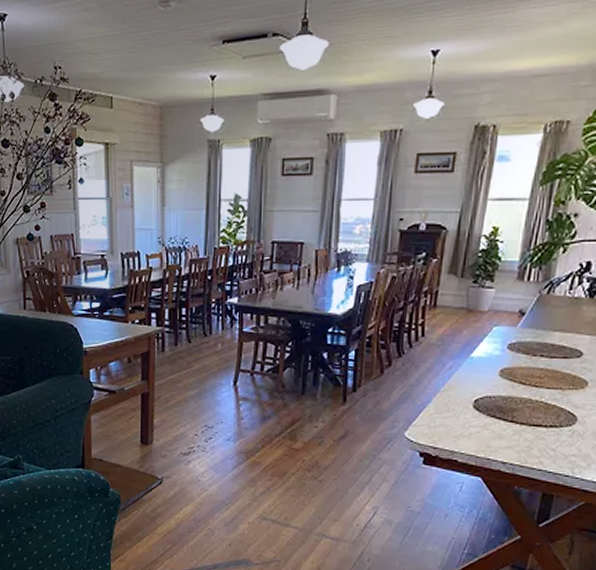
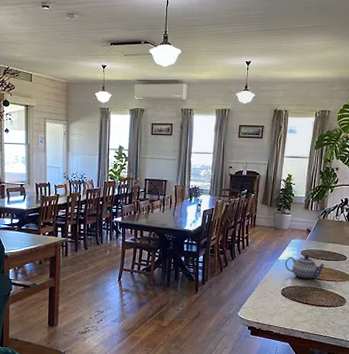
teapot: none [480,348,547,387] -> present [285,254,326,280]

